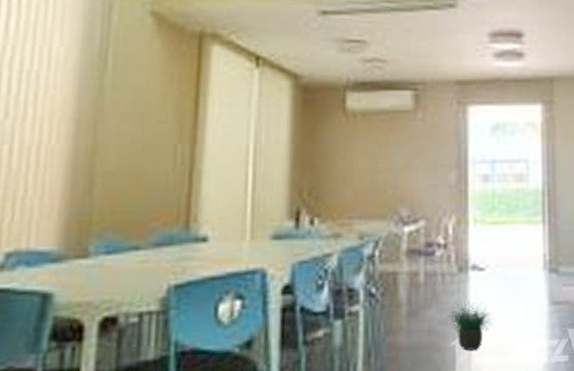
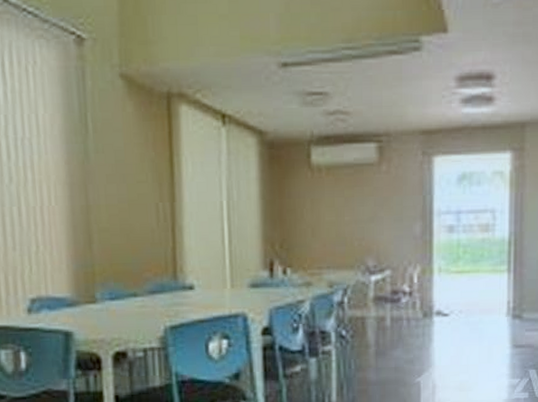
potted plant: present [447,293,491,351] -> none [412,337,454,386]

